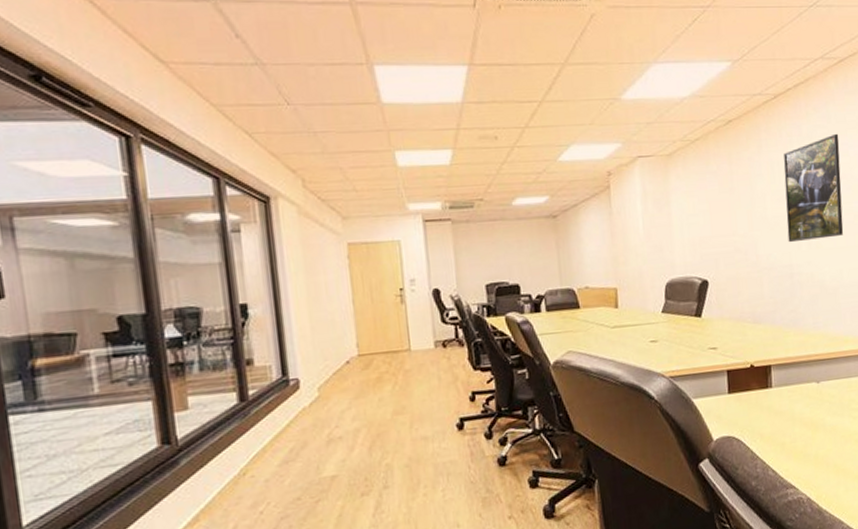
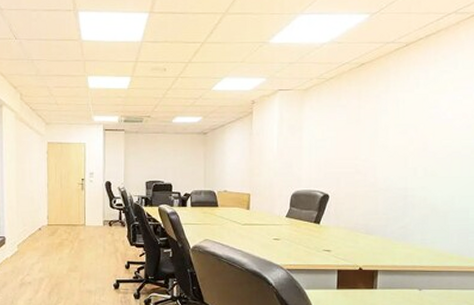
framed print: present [783,133,844,243] -> none [405,78,464,170]

